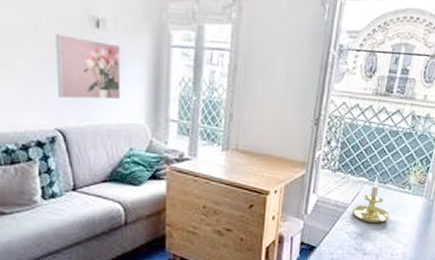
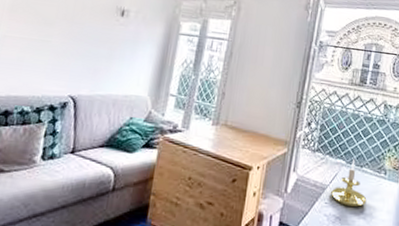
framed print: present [55,34,121,100] -> none [78,19,138,75]

